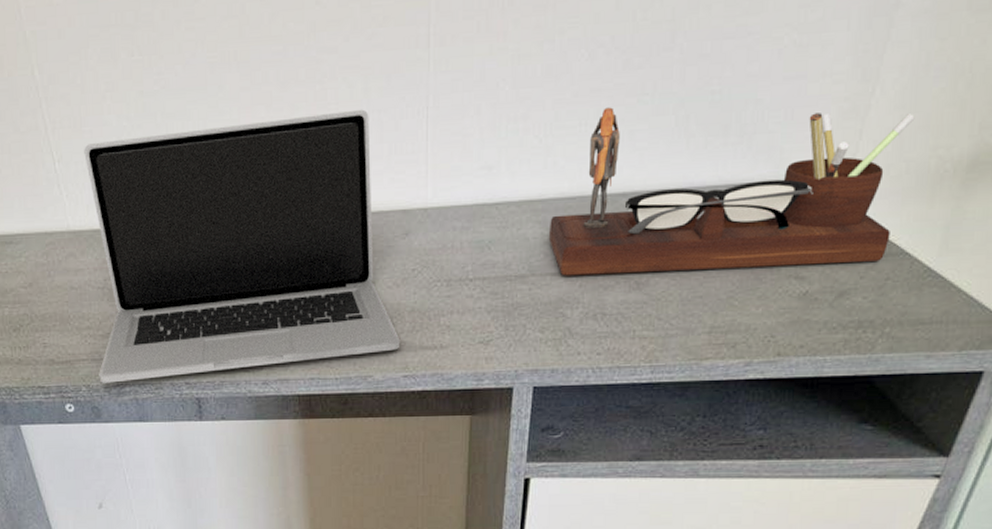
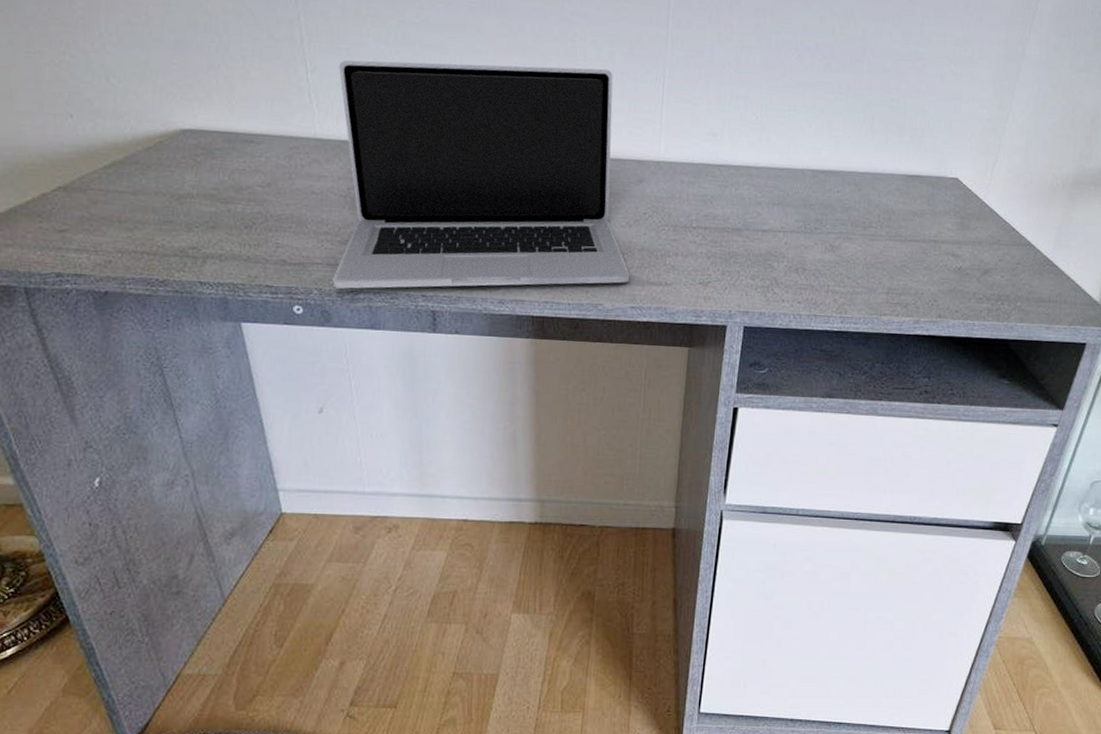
desk organizer: present [548,107,915,276] -> none [761,99,1036,249]

